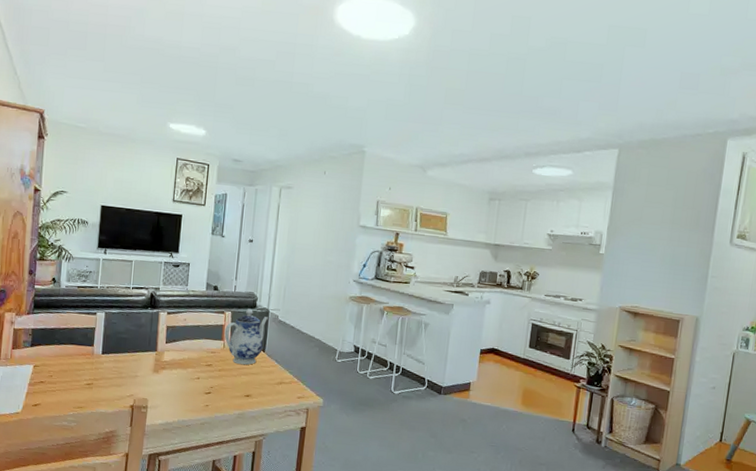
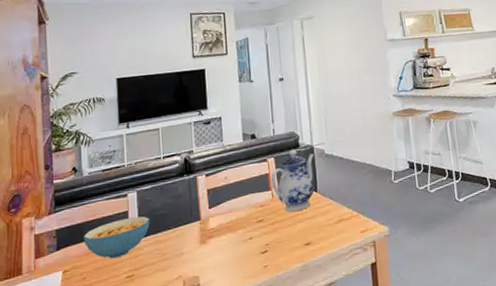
cereal bowl: none [54,333,113,366] -> present [83,216,150,259]

